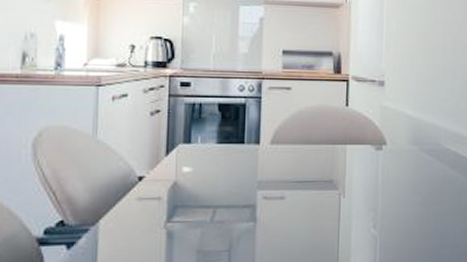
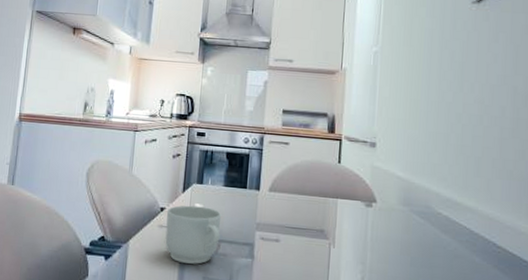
mug: none [146,170,216,238] -> present [165,205,222,264]

